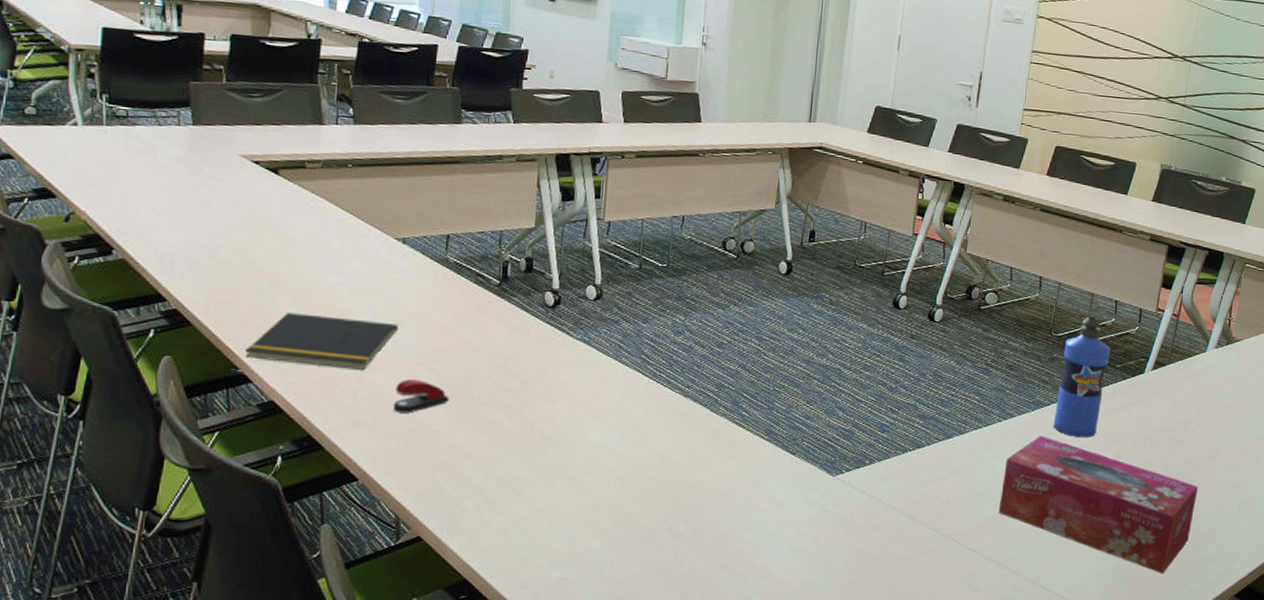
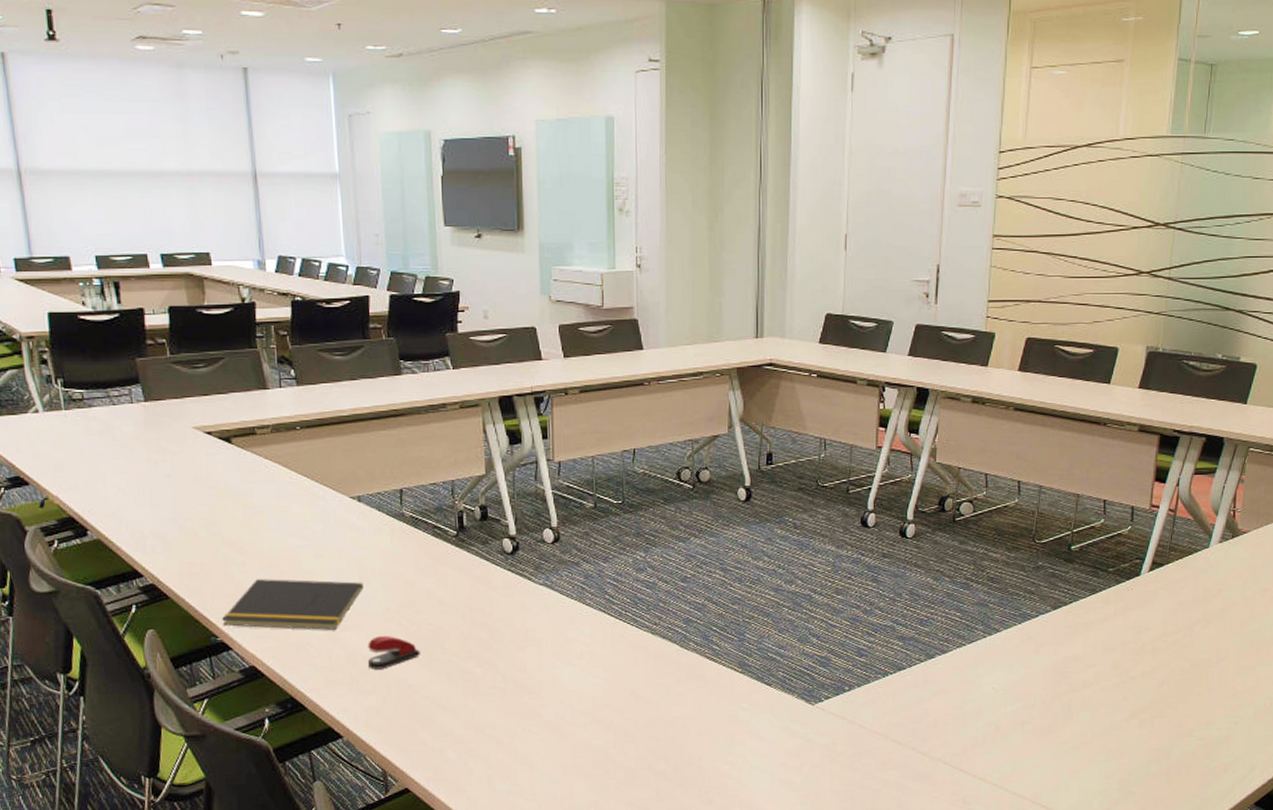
tissue box: present [998,435,1199,573] -> none [989,649,1208,785]
water bottle: present [1053,317,1110,438] -> none [1042,519,1101,649]

